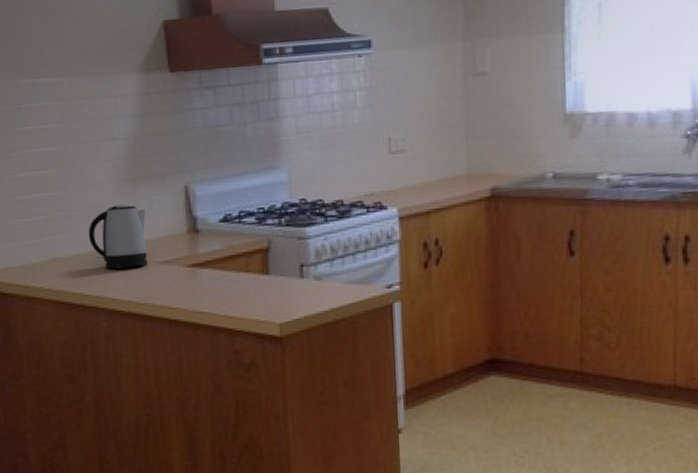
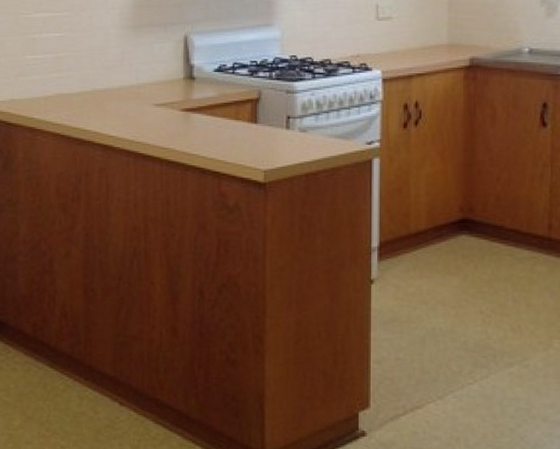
kettle: present [88,204,148,269] -> none [91,49,146,108]

